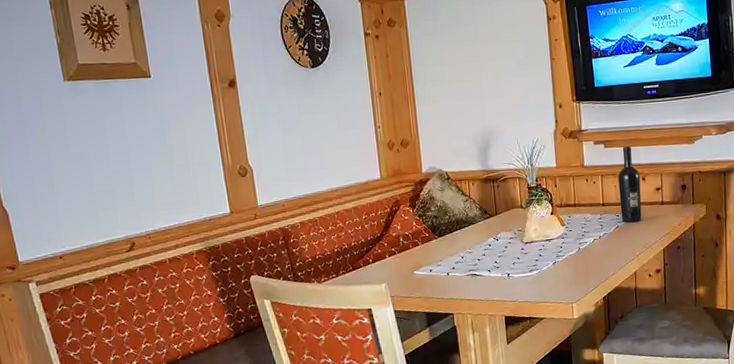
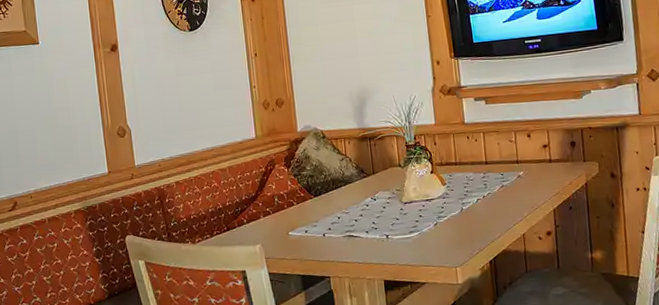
wine bottle: present [618,145,642,223] -> none [501,101,529,182]

